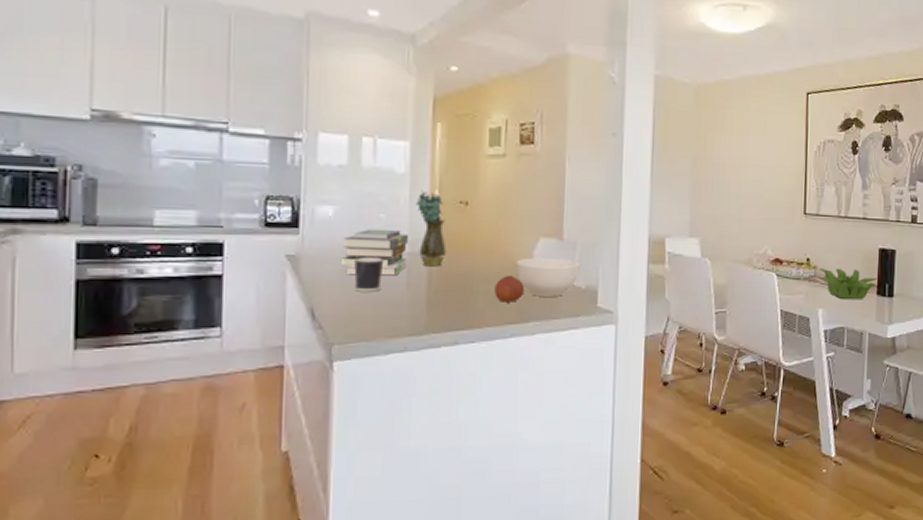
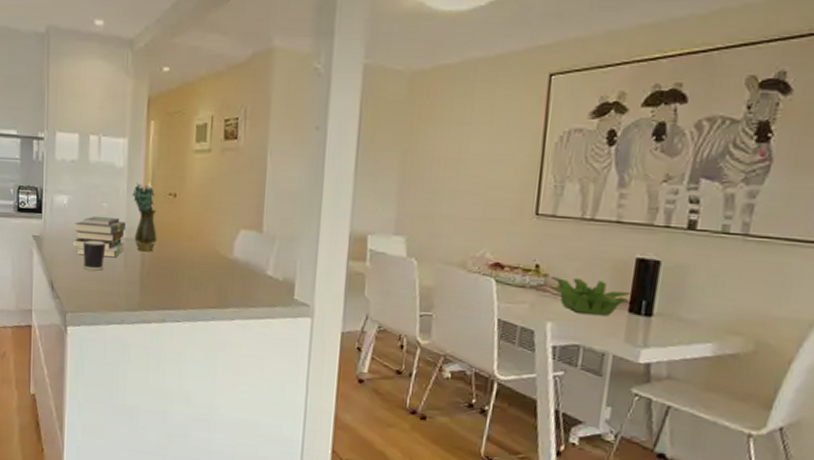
fruit: present [494,276,525,302] -> none [198,264,226,289]
bowl: present [516,257,580,298] -> none [218,248,278,287]

